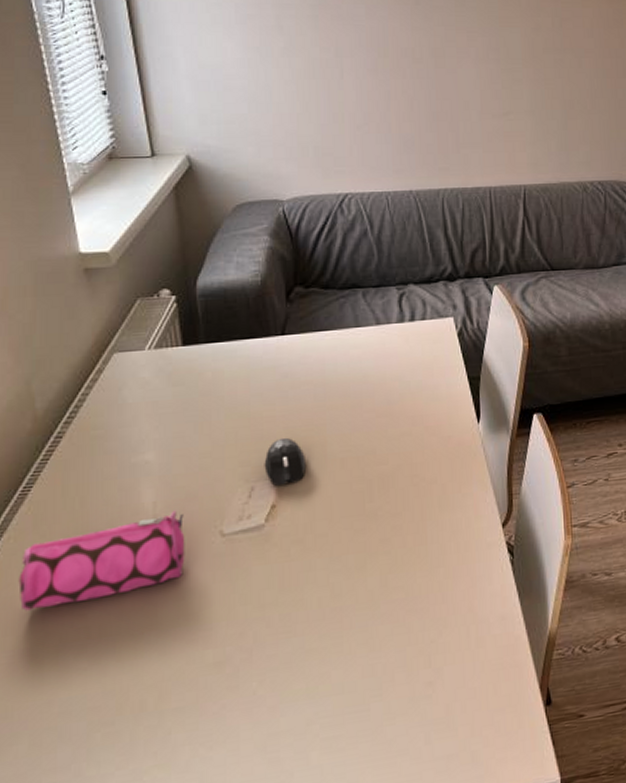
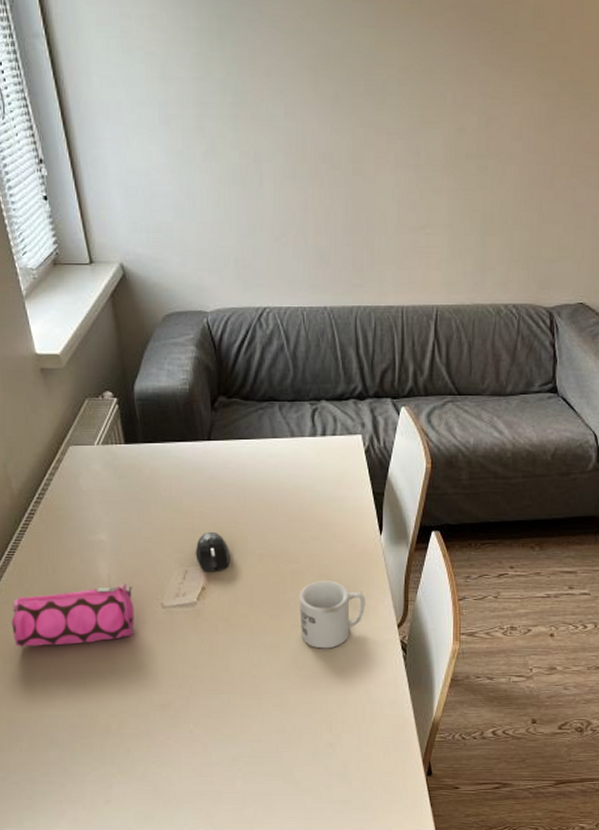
mug: none [388,481,465,564] -> present [299,581,366,649]

